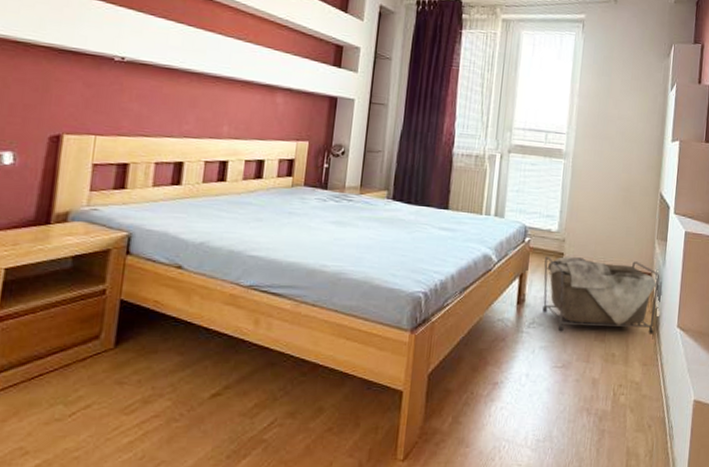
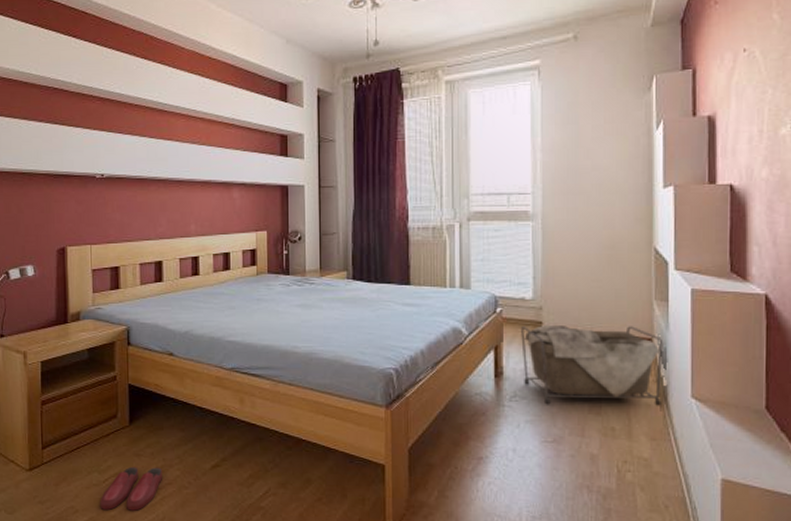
slippers: none [60,397,149,451] -> present [100,466,162,511]

